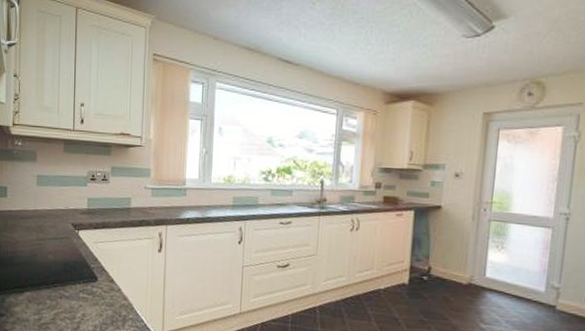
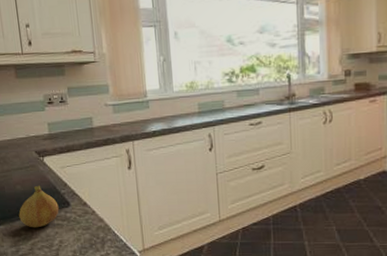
fruit: none [46,257,86,299] -> present [19,185,59,228]

